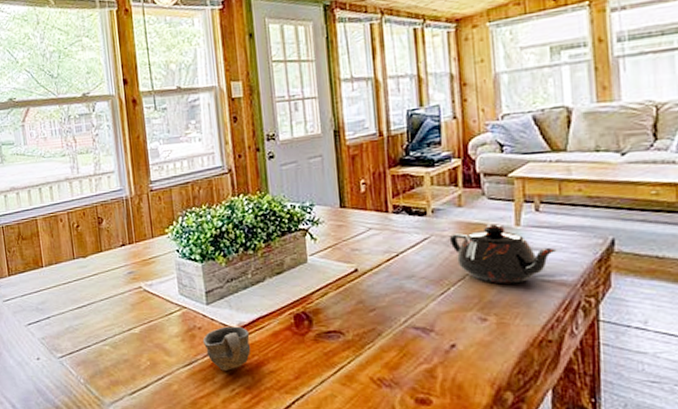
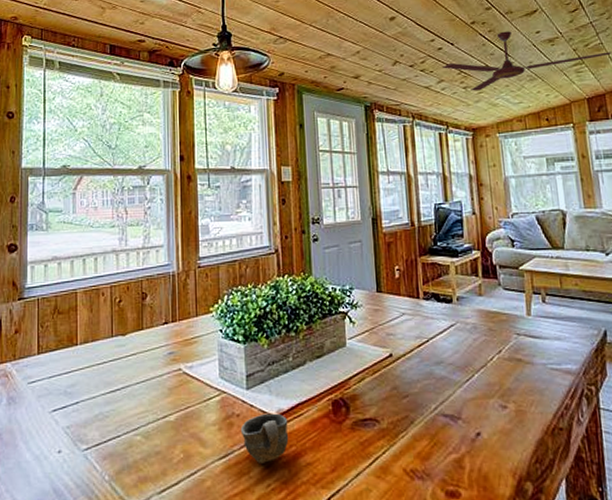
teapot: present [449,224,557,284] -> none [472,313,562,372]

